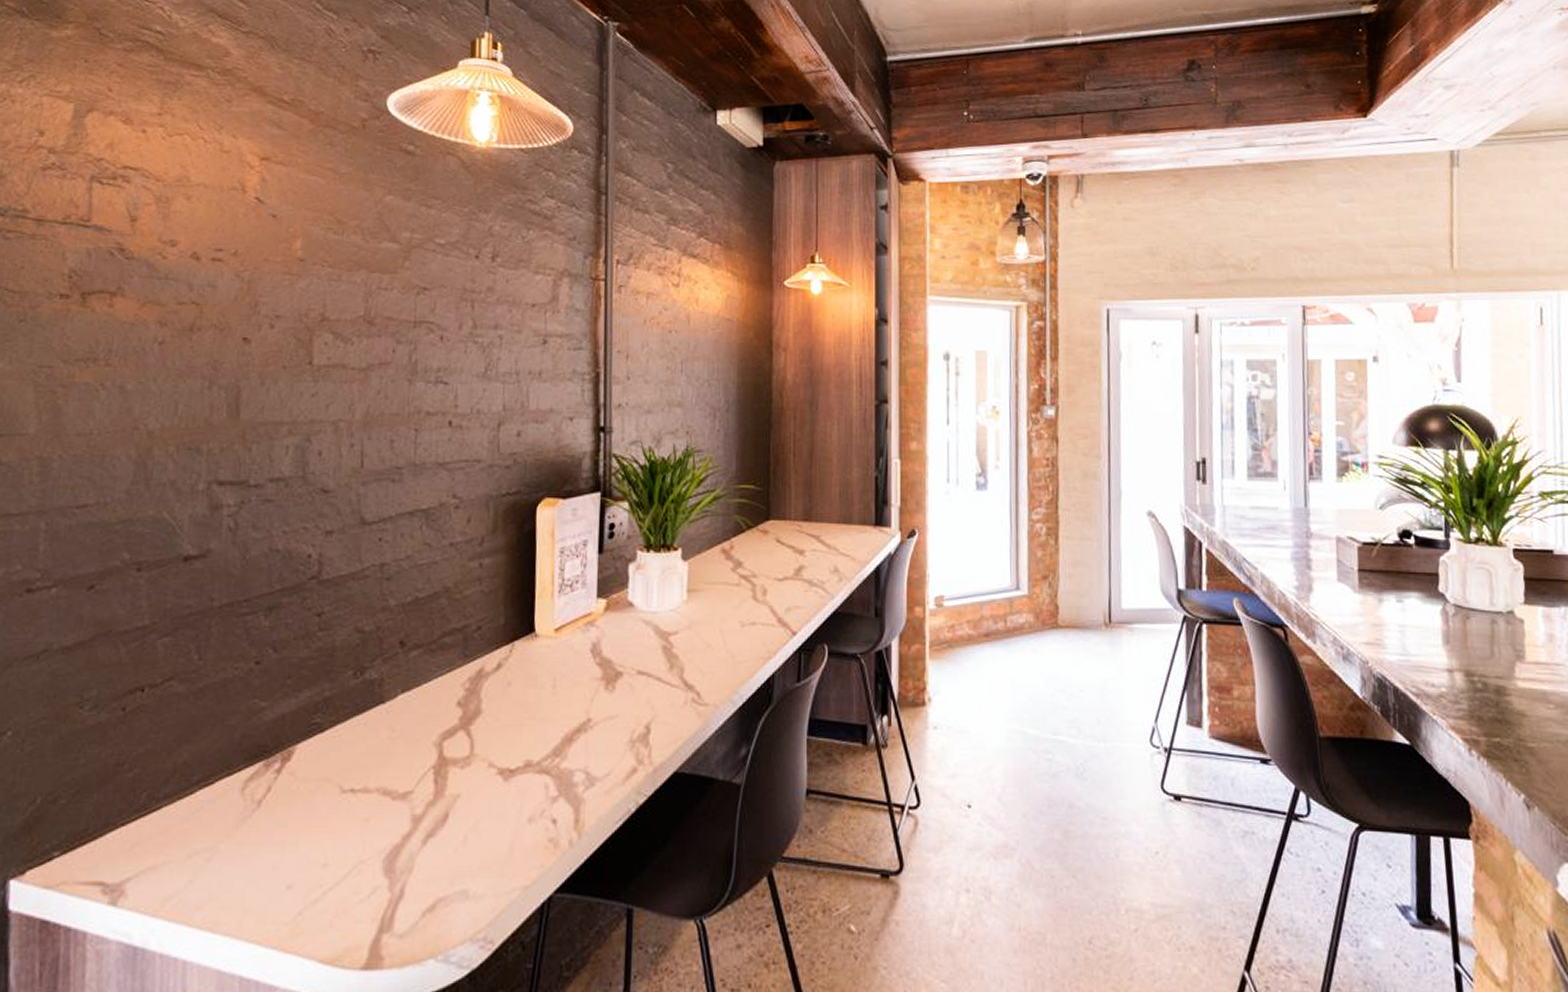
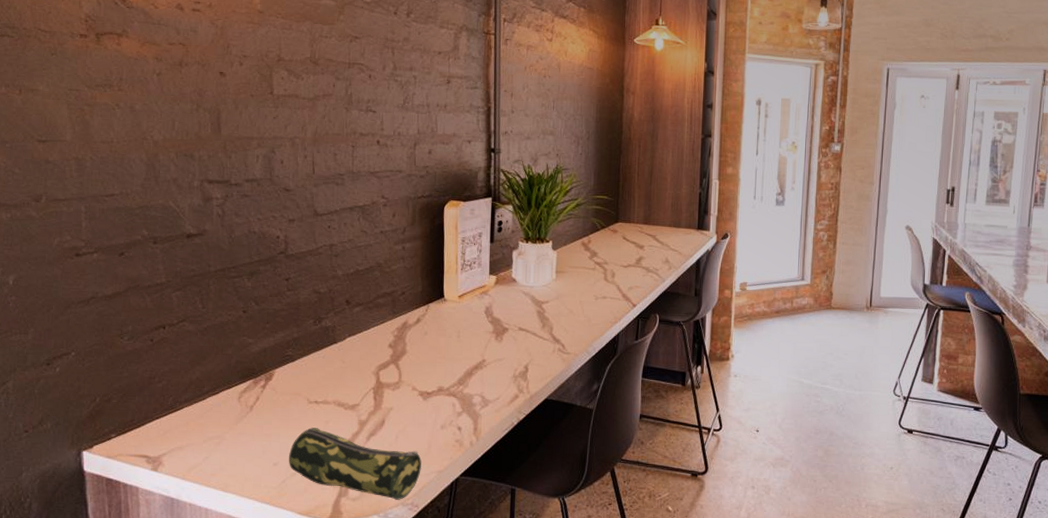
pencil case: none [309,829,500,934] -> present [289,428,421,500]

